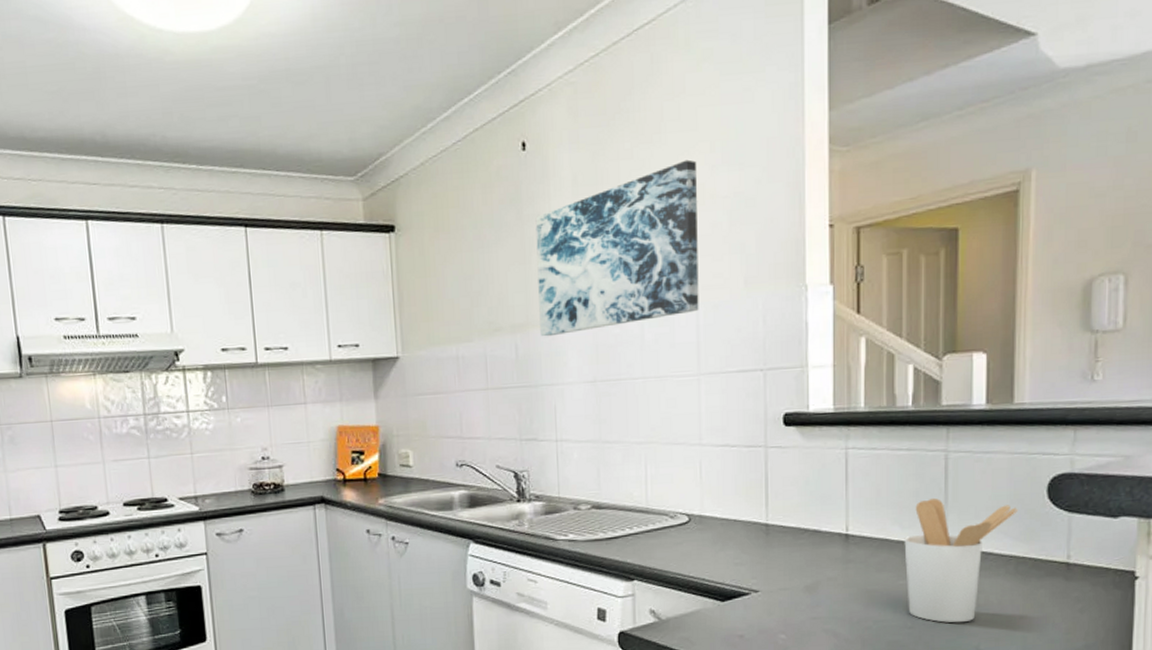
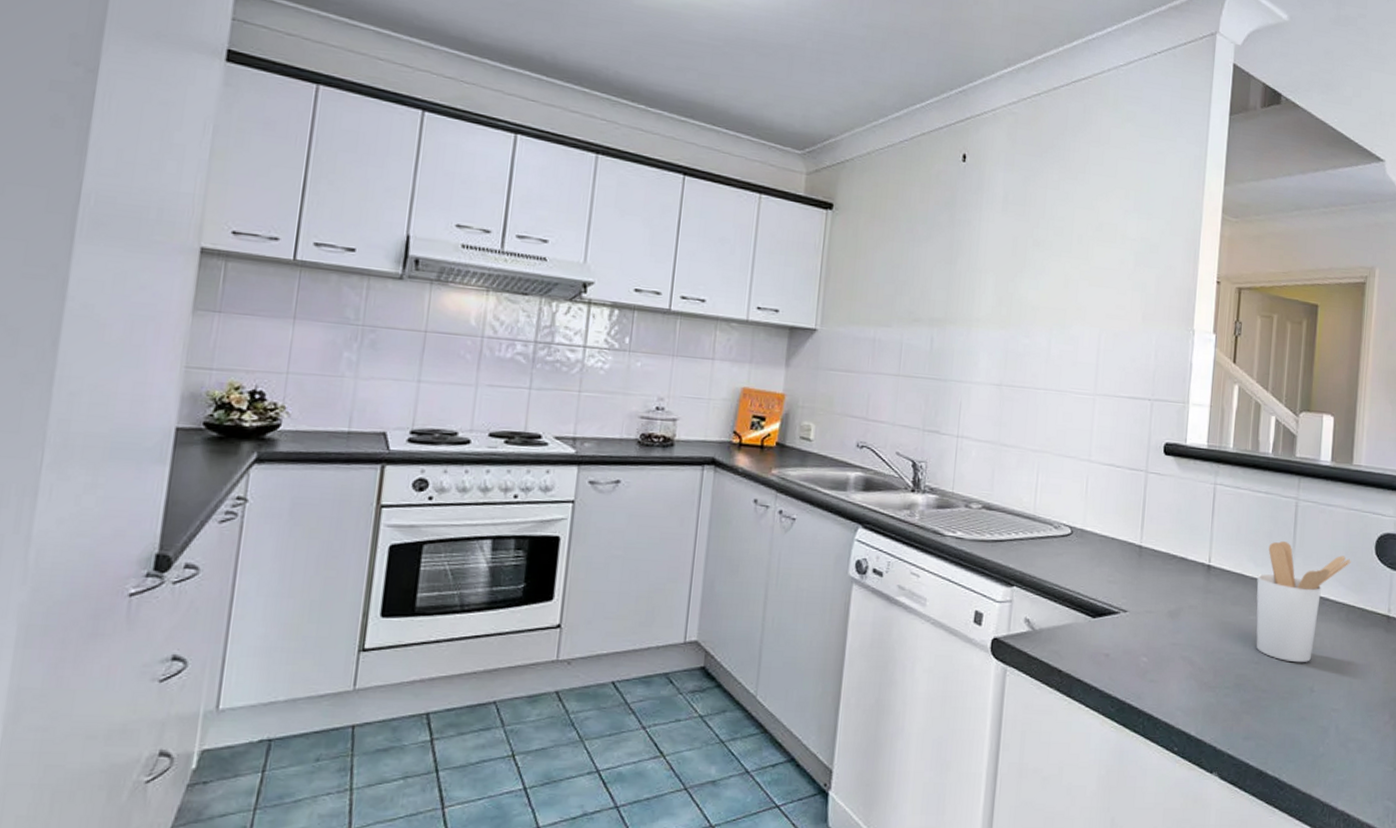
wall art: present [535,159,699,337] -> none [956,200,1112,337]

